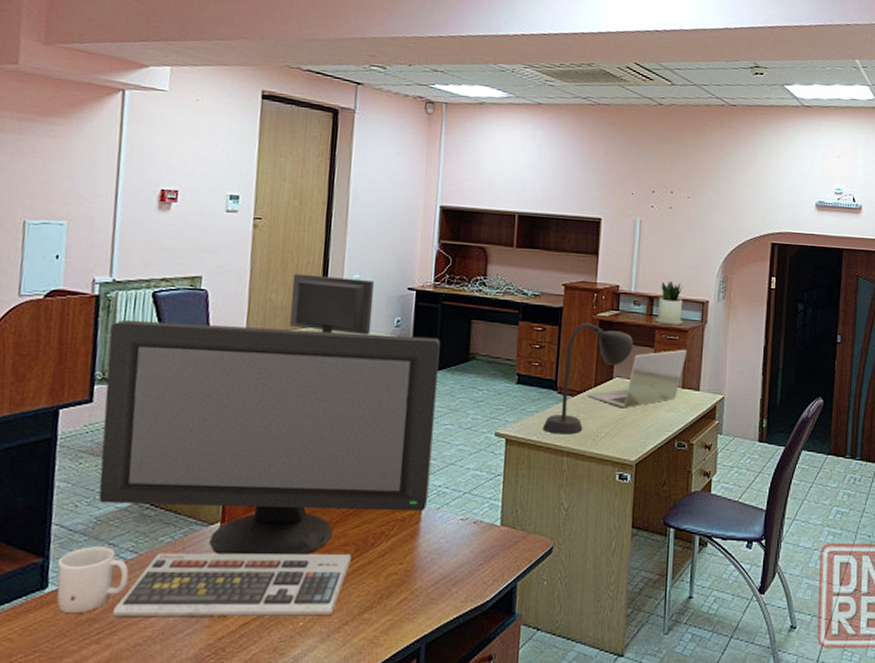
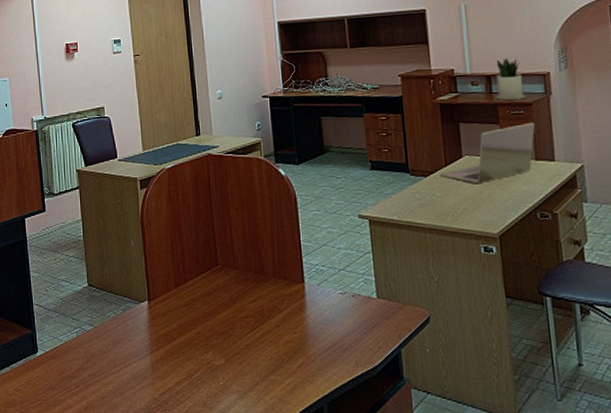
mug: present [56,546,129,614] -> none [41,321,90,372]
computer monitor: present [99,319,440,556] -> none [48,135,309,327]
computer keyboard: present [112,552,351,618] -> none [83,324,253,377]
computer monitor: present [289,273,374,335] -> none [170,93,238,142]
desk lamp: present [542,323,634,435] -> none [401,108,478,213]

